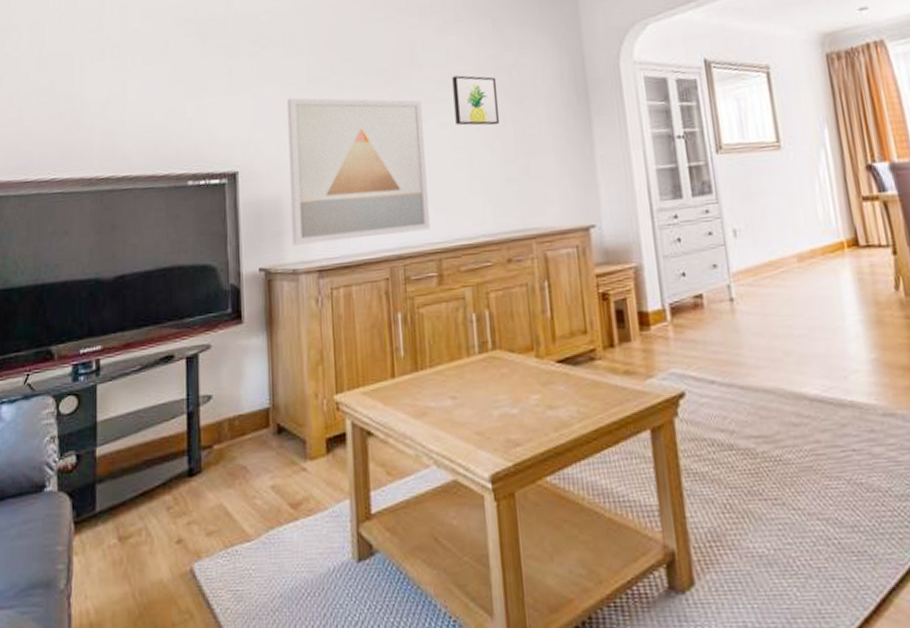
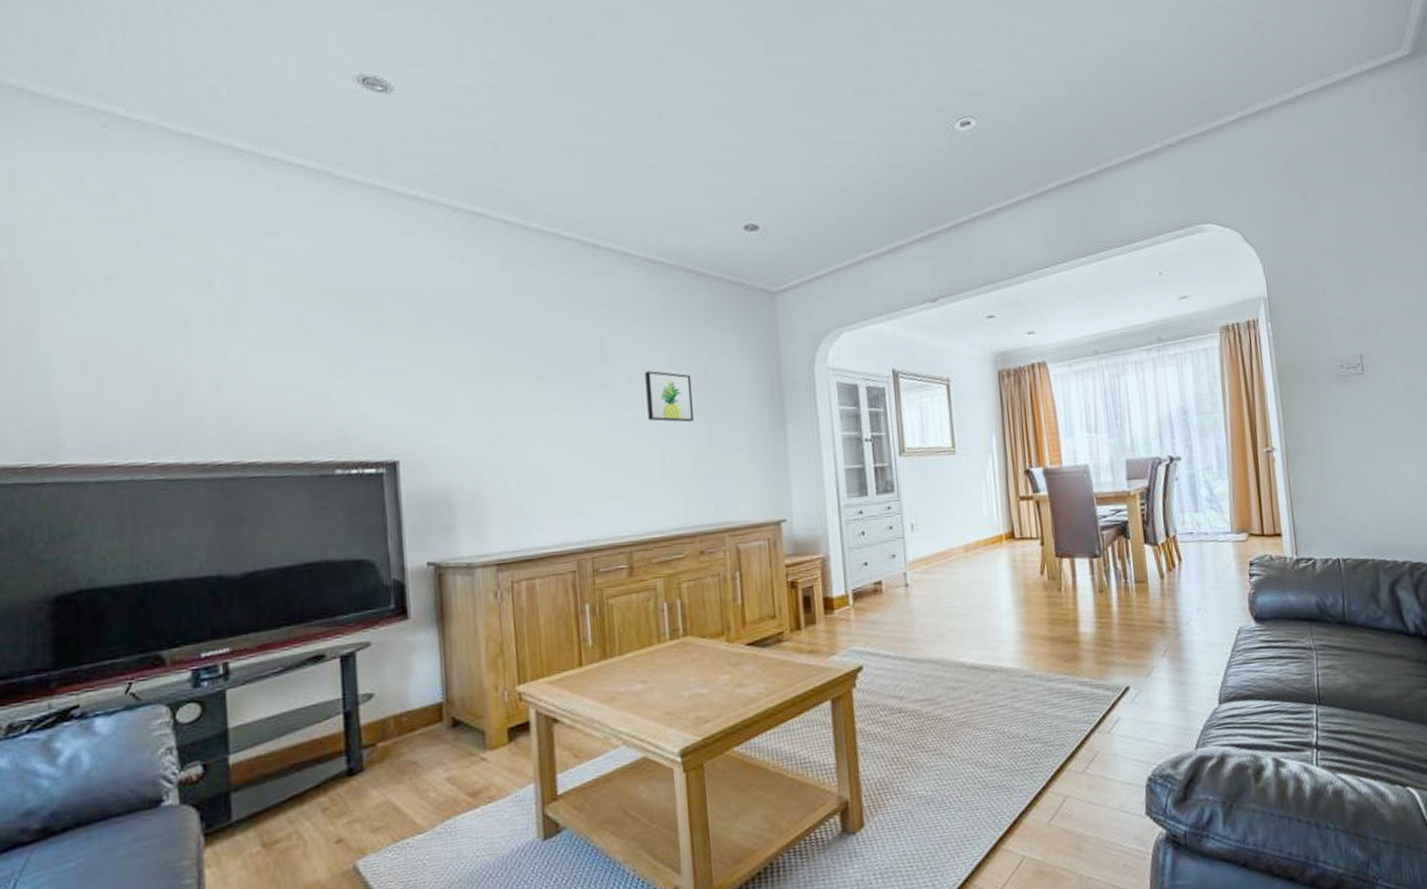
wall art: present [287,98,430,245] -> none [457,384,620,539]

